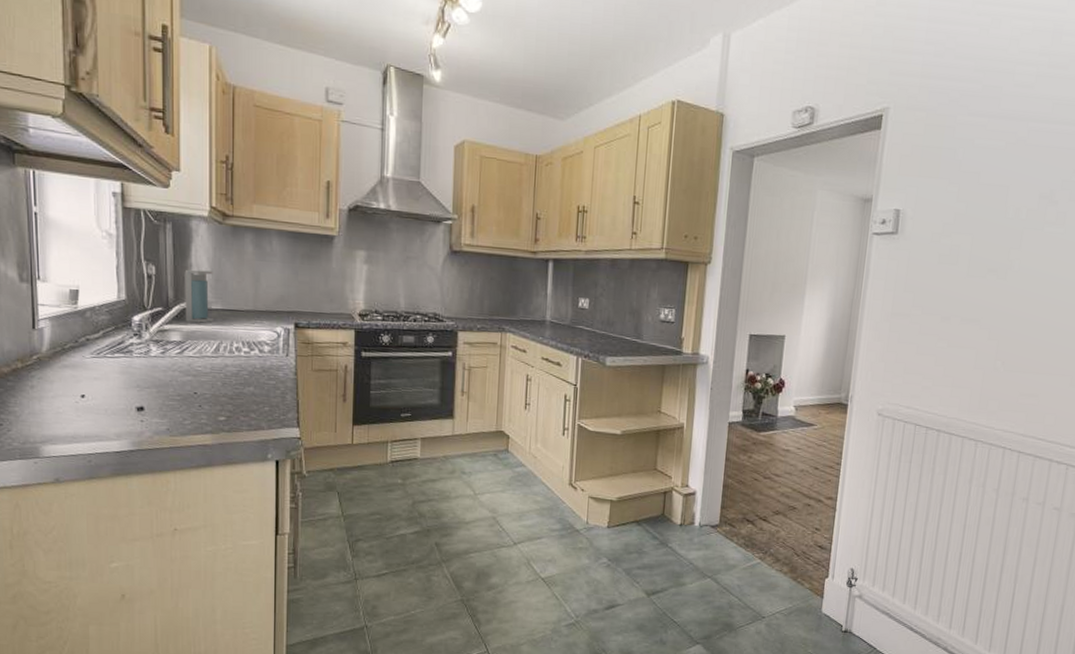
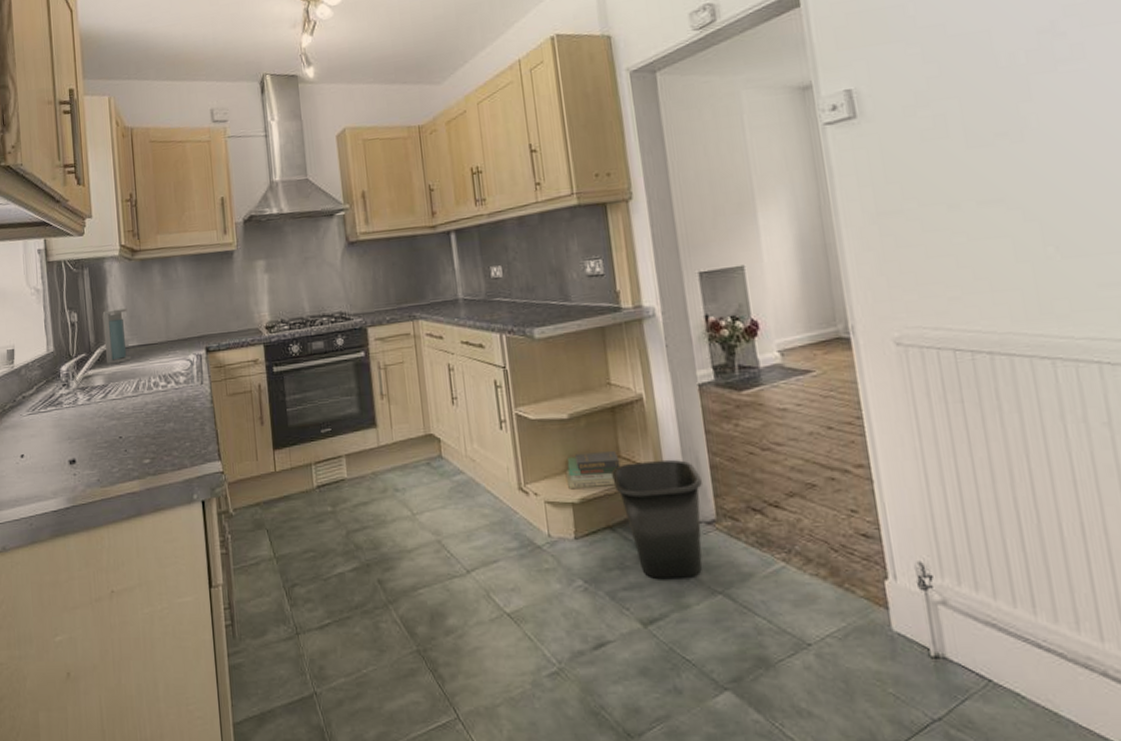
books: none [609,462,655,491] -> present [565,451,620,490]
waste bin: none [646,475,715,564] -> present [611,459,703,579]

